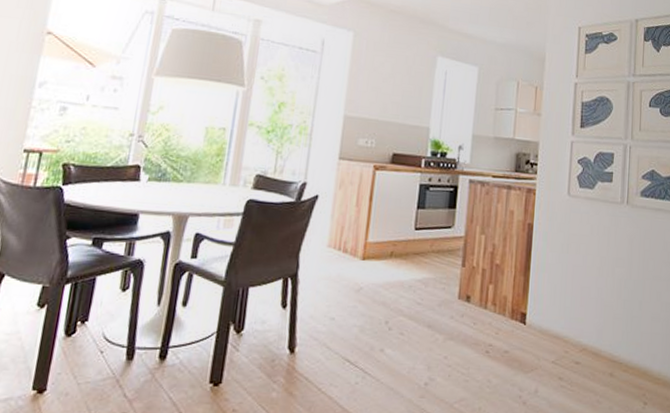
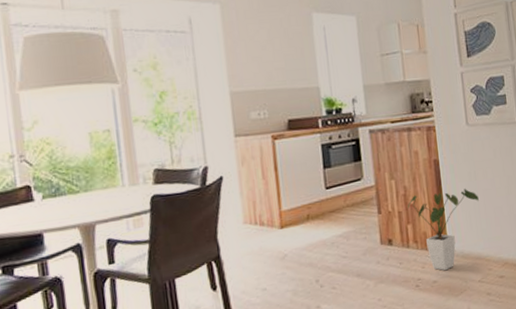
house plant: none [492,255,567,343] -> present [407,188,479,271]

